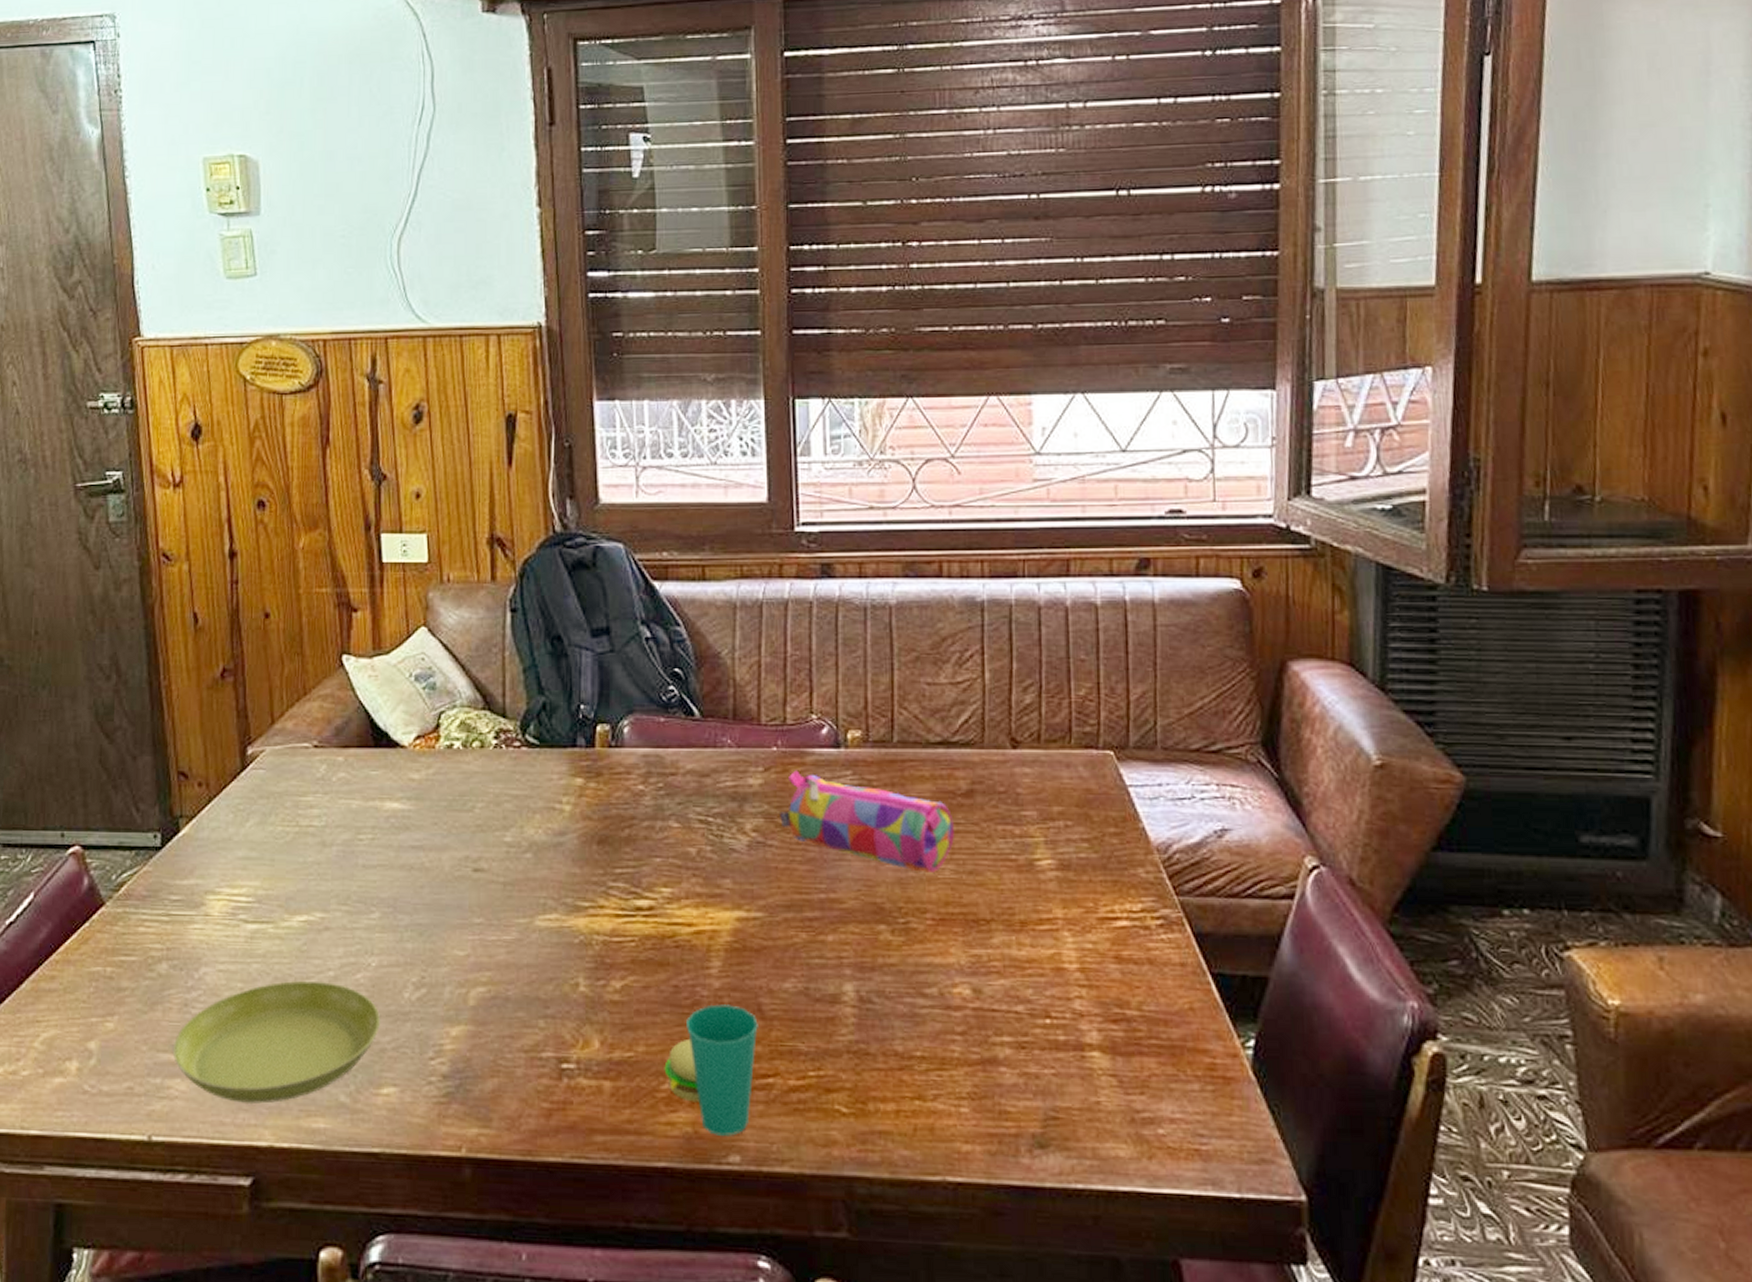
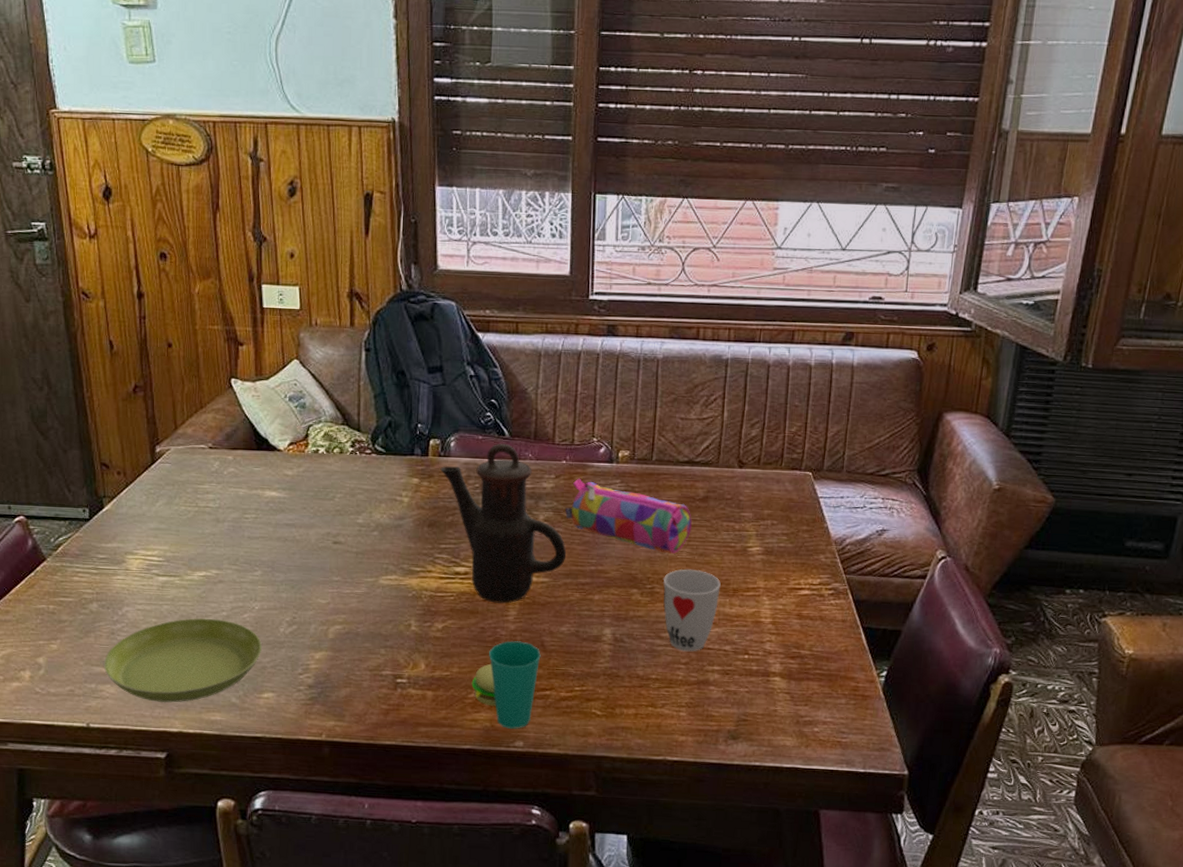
teapot: none [611,726,785,950] -> present [440,443,567,604]
cup: none [922,893,1002,1016] -> present [663,569,721,652]

